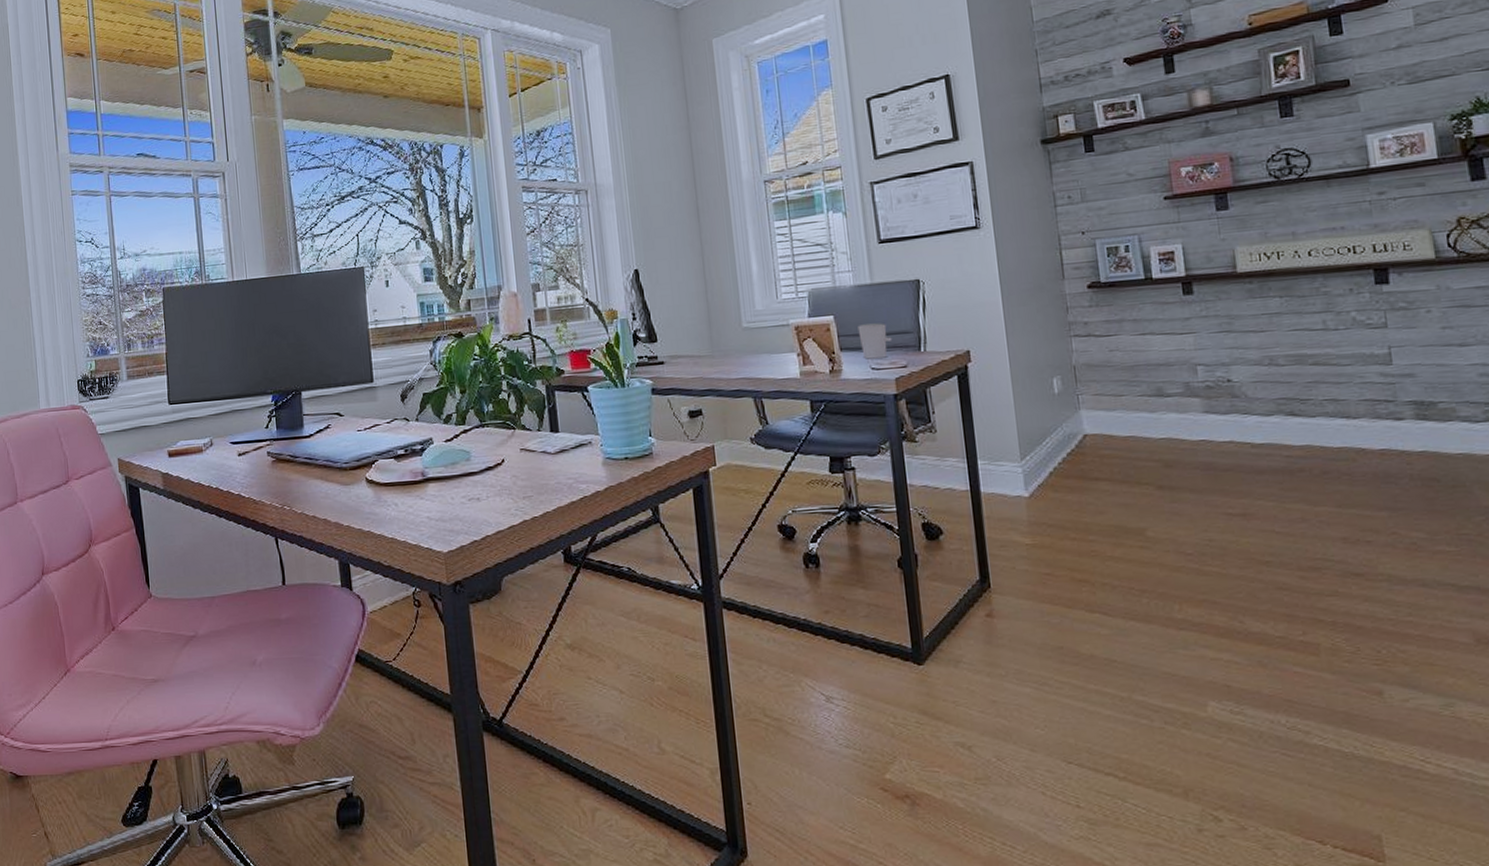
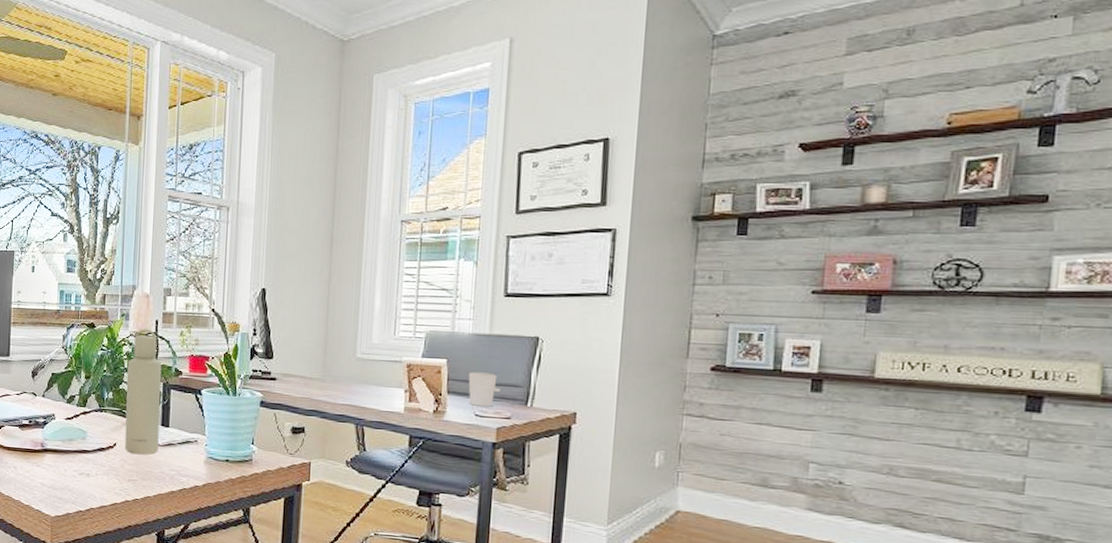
bottle: none [504,330,551,468] -> present [124,329,162,455]

